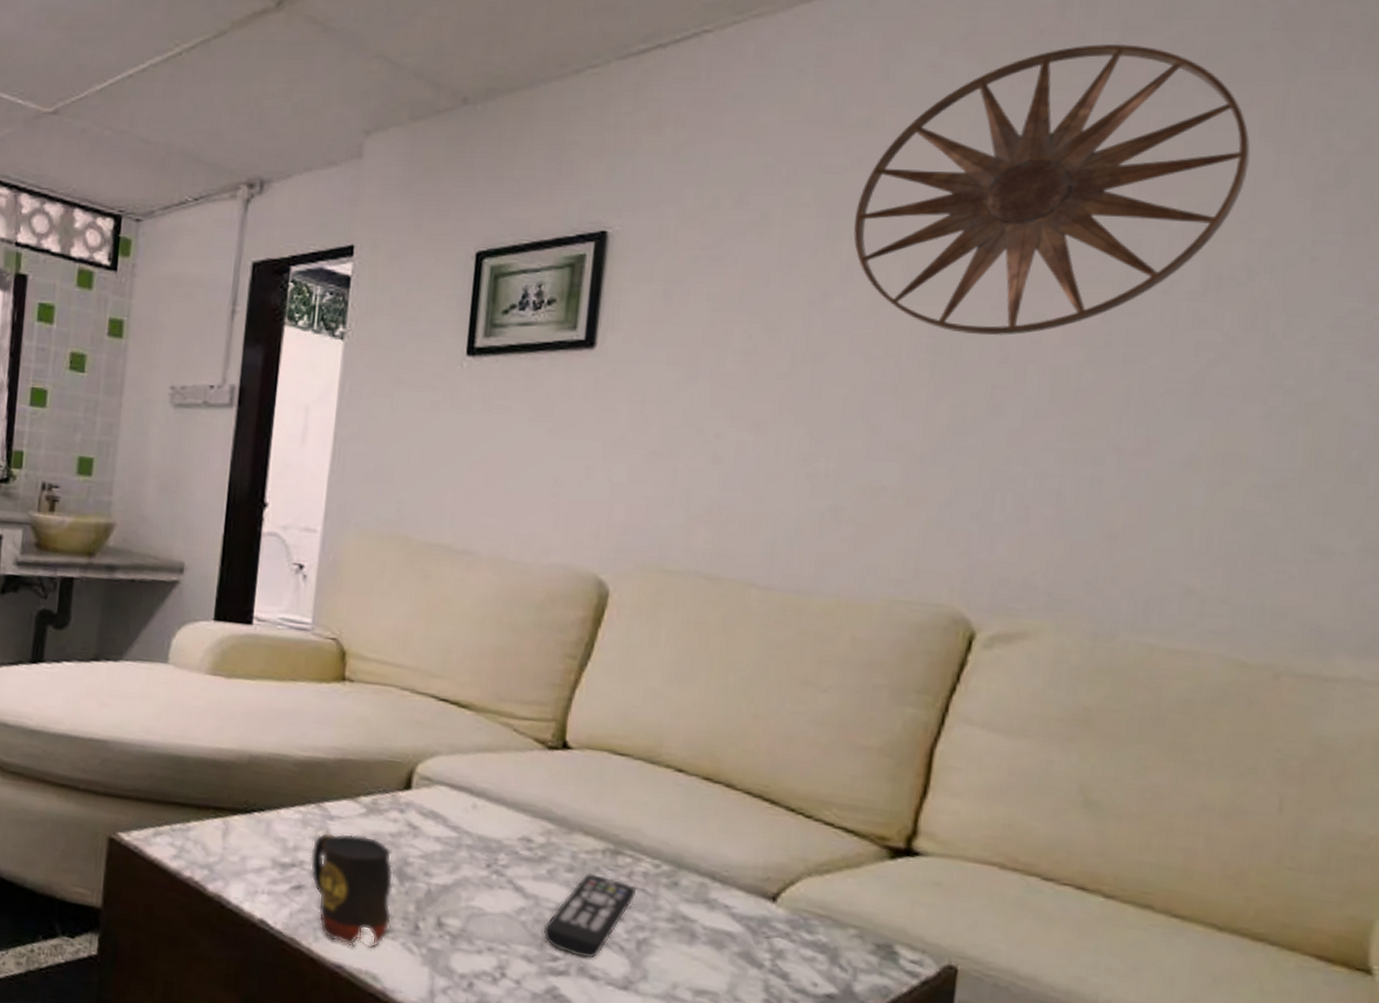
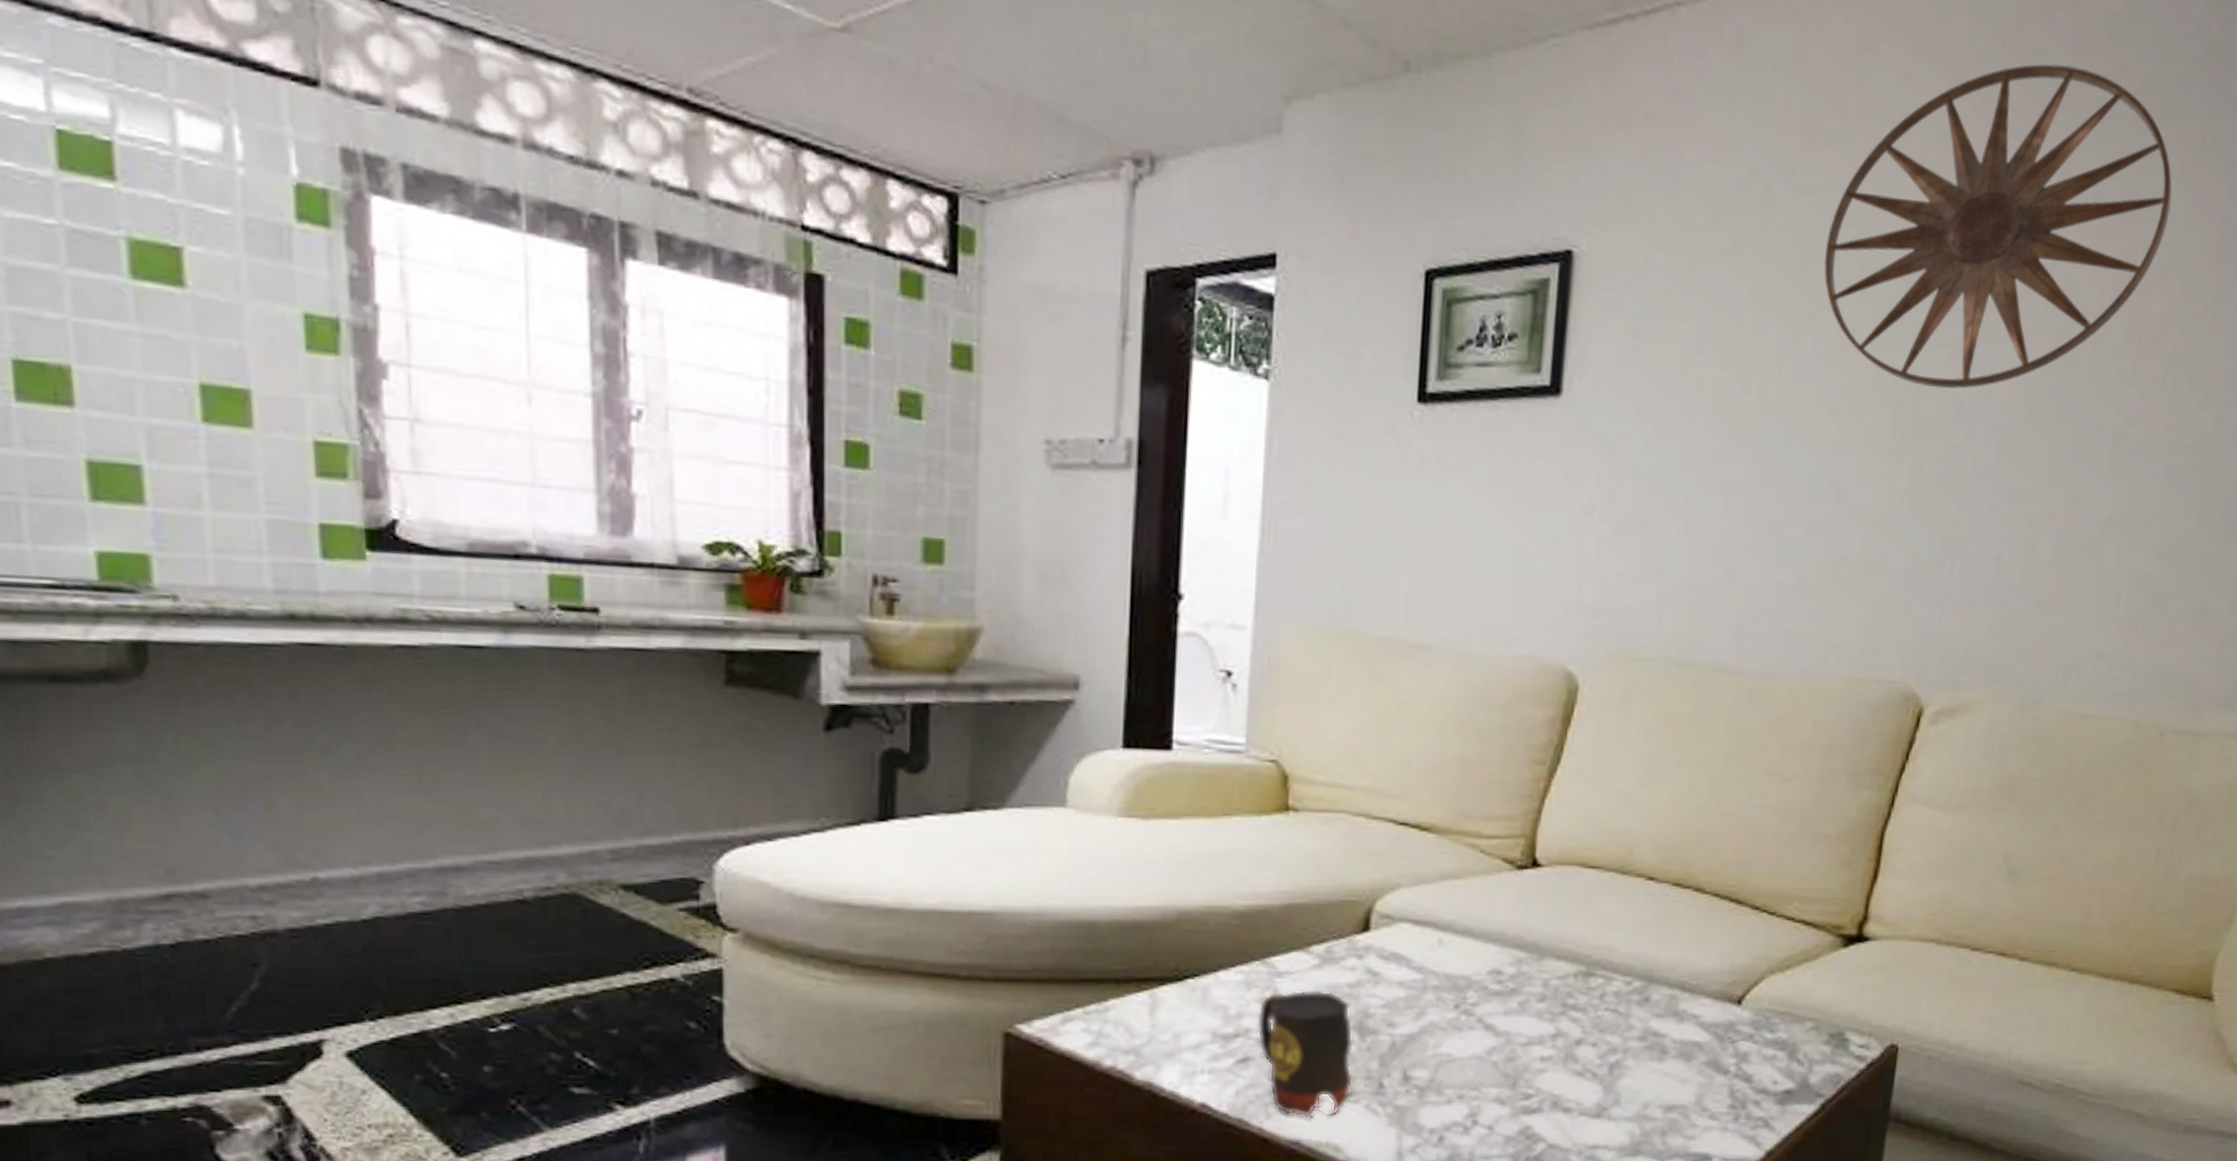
remote control: present [543,873,637,958] -> none [1516,1001,1609,1090]

